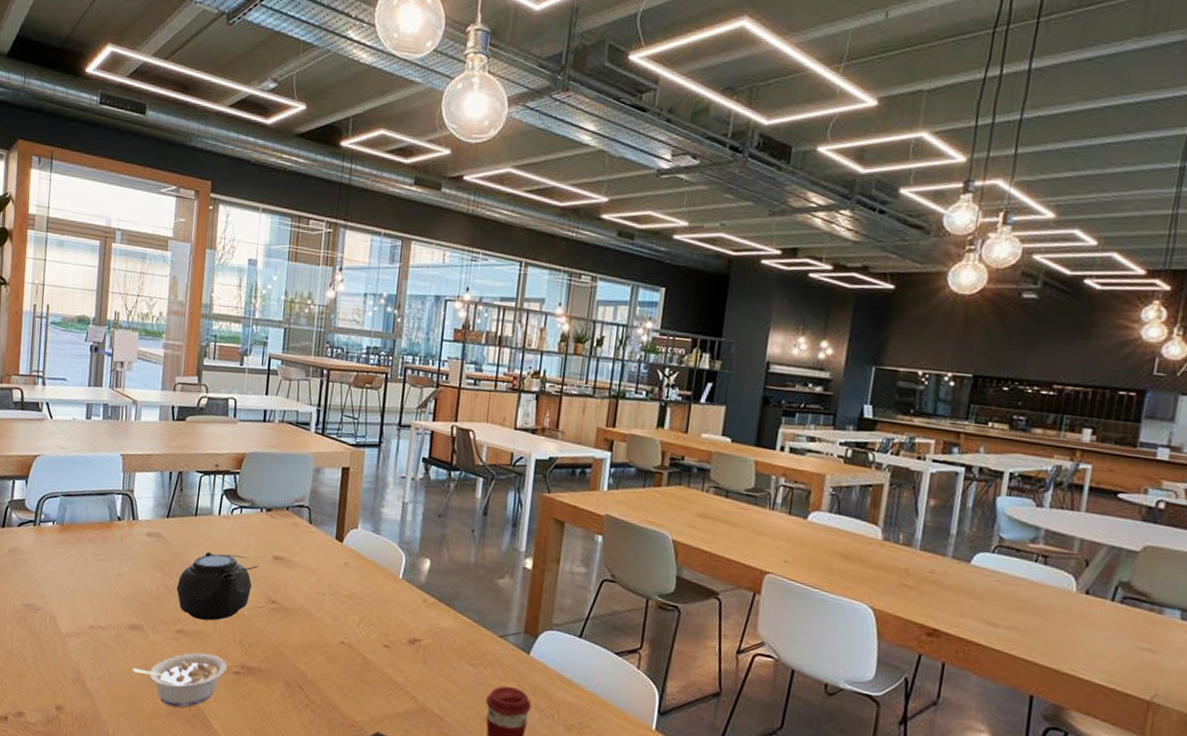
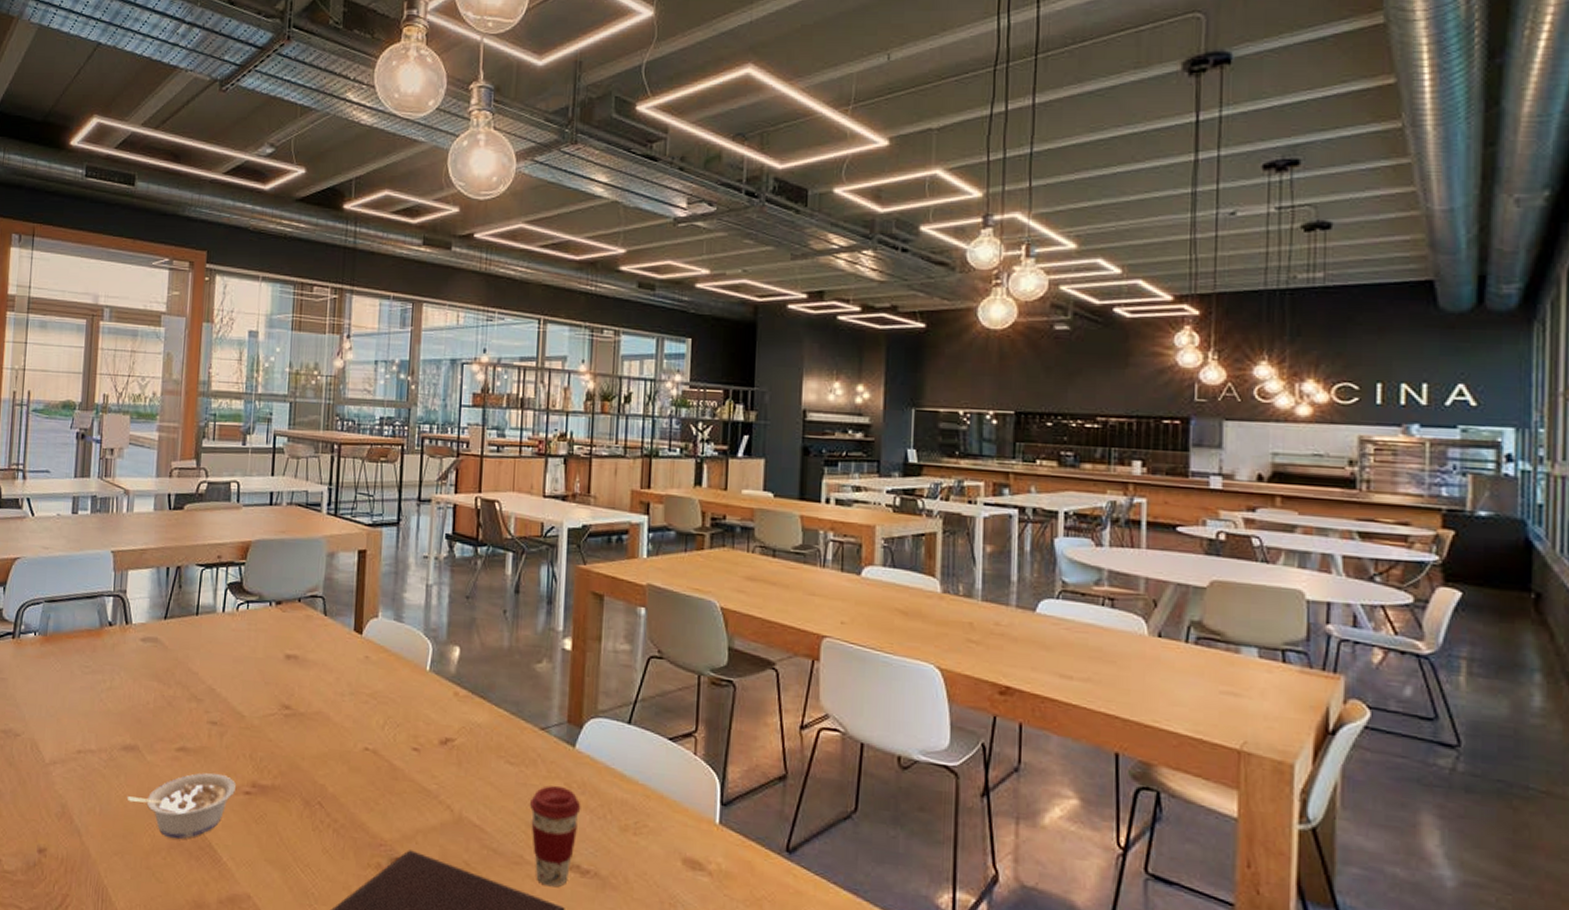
teapot: present [176,552,258,621] -> none [176,655,268,735]

